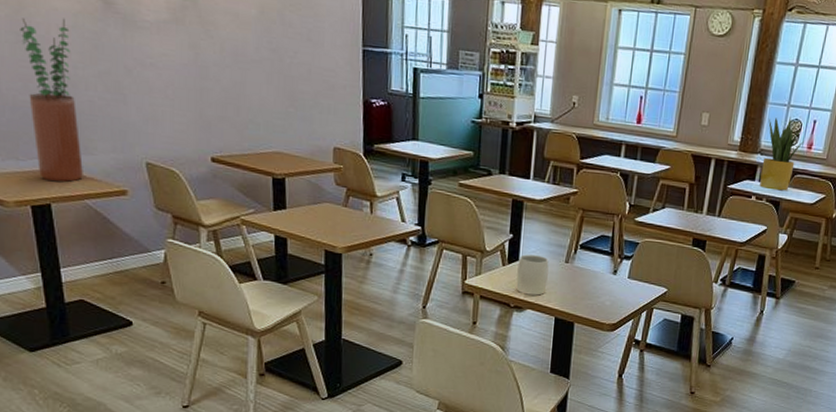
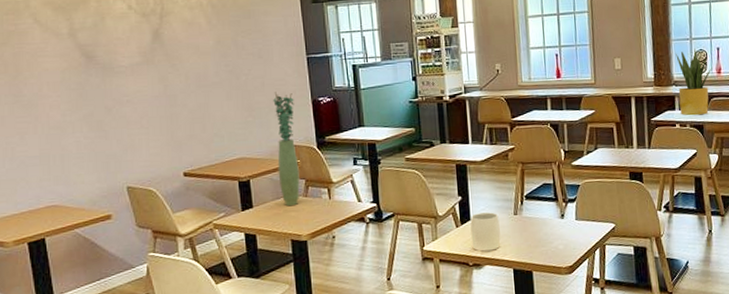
vase: present [20,18,83,182] -> none [17,76,72,218]
vase: none [317,83,343,215] -> present [273,92,300,207]

